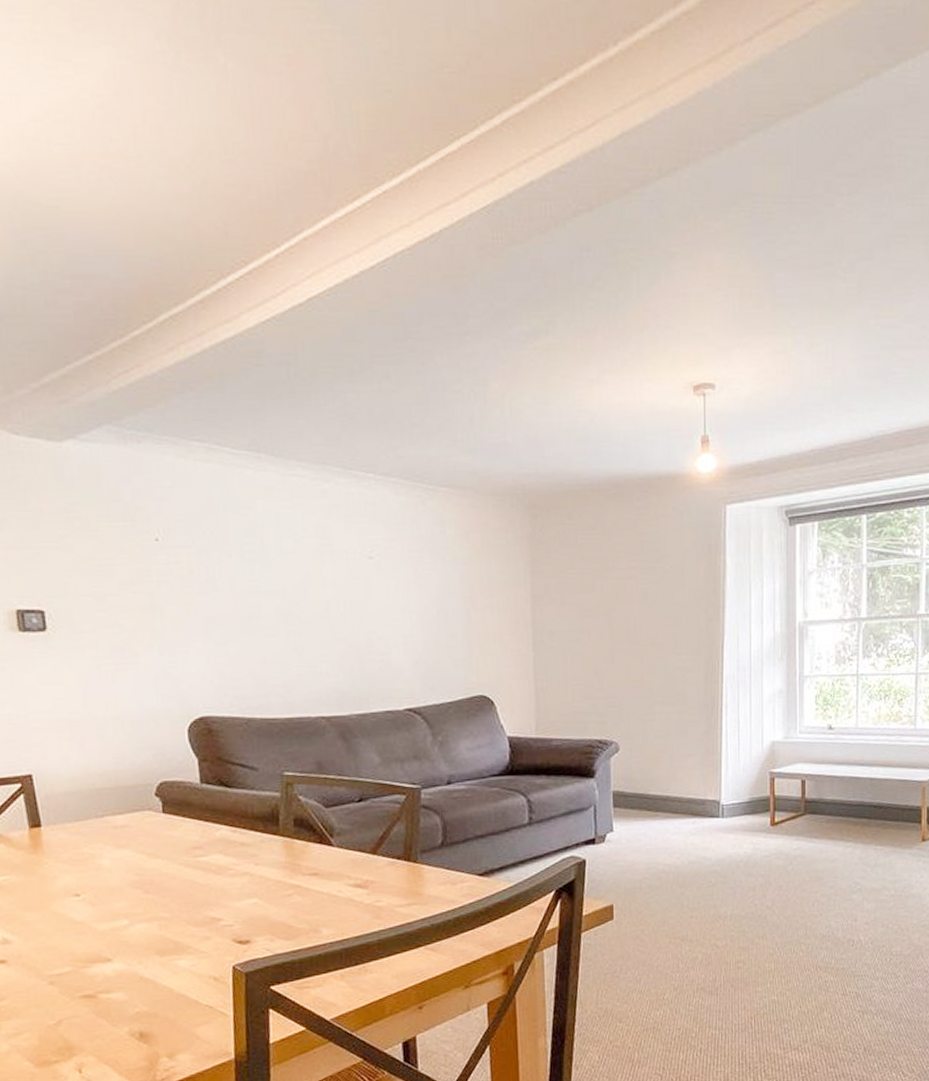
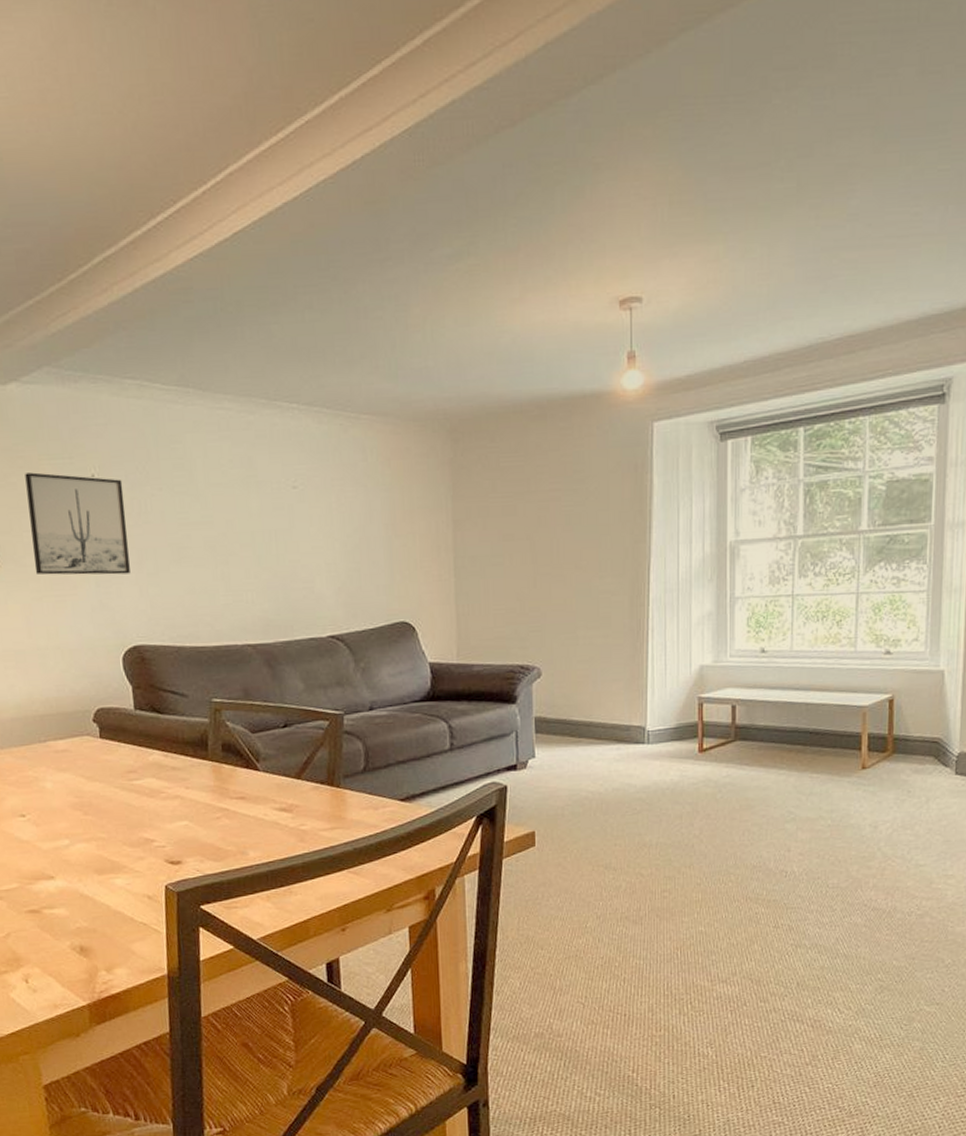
wall art: none [82,534,197,643] -> present [25,472,130,575]

